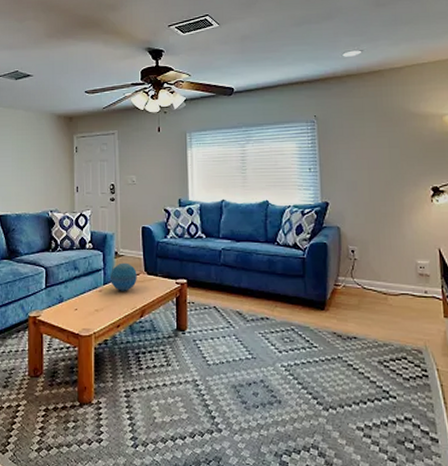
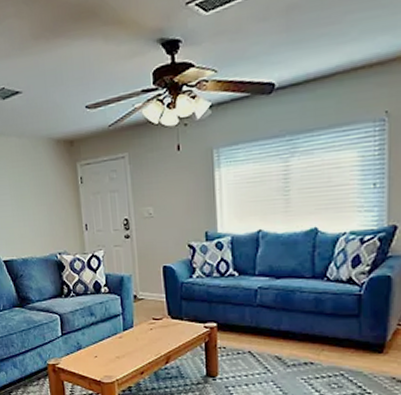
decorative orb: present [111,262,137,291] -> none [130,306,160,337]

